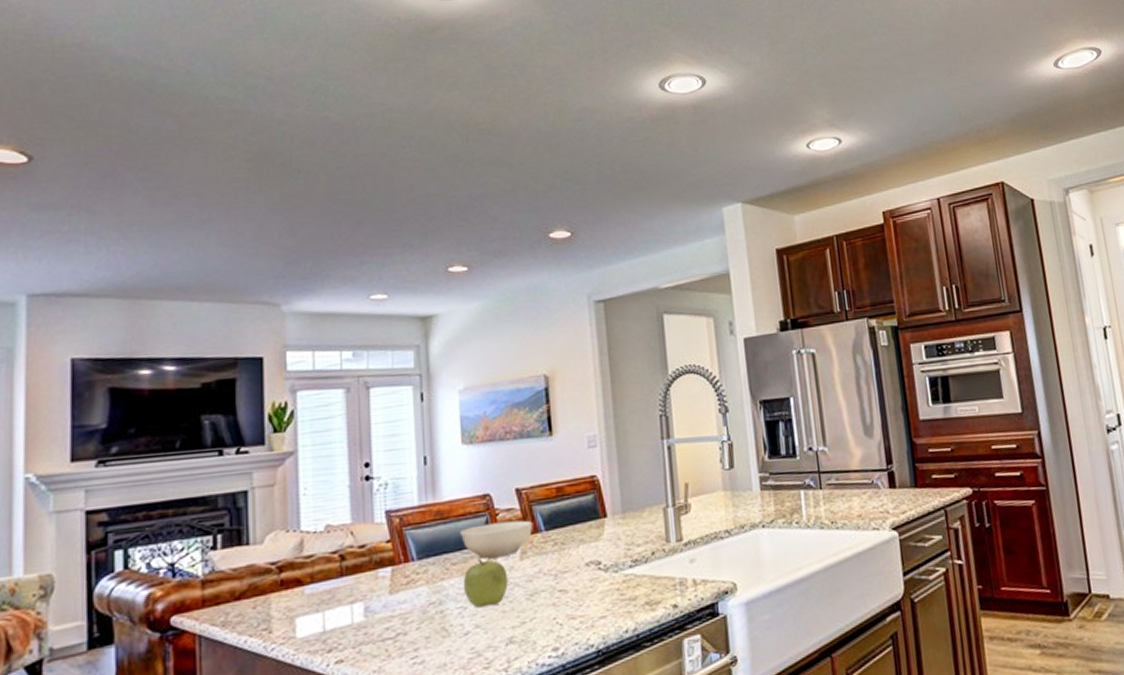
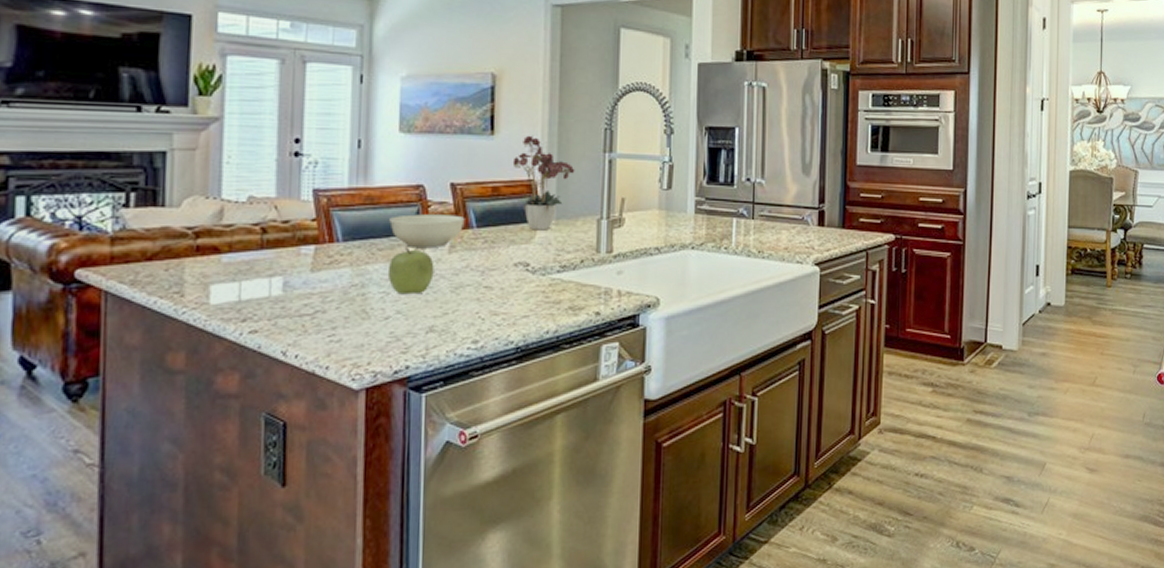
flower arrangement: none [573,431,636,529] -> present [512,135,575,232]

